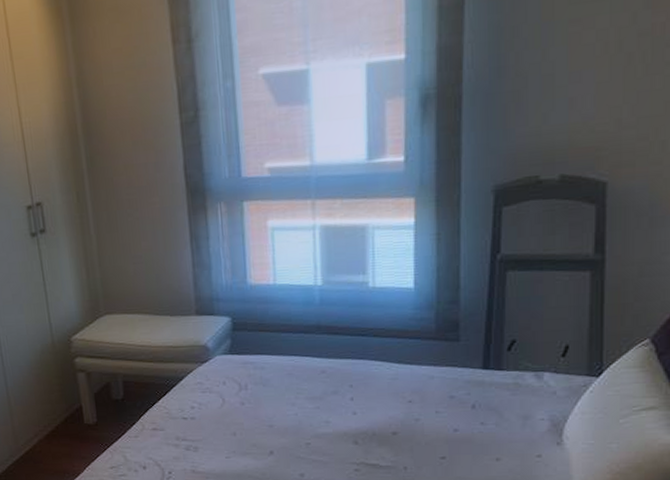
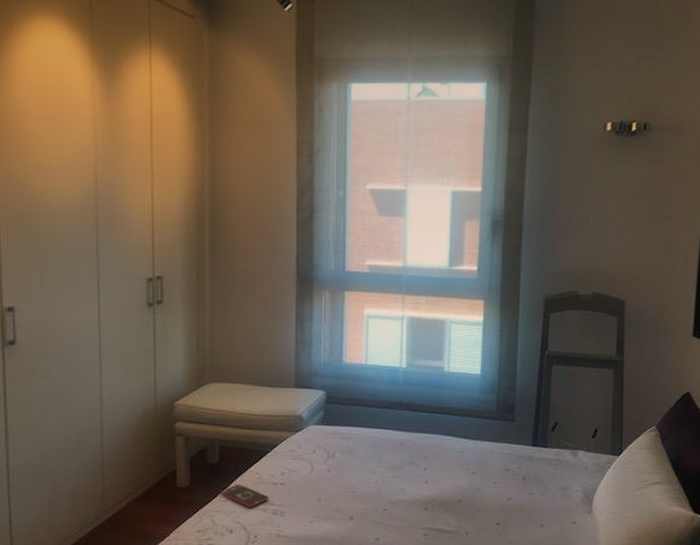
smartphone: none [128,419,180,444] -> present [220,483,268,508]

